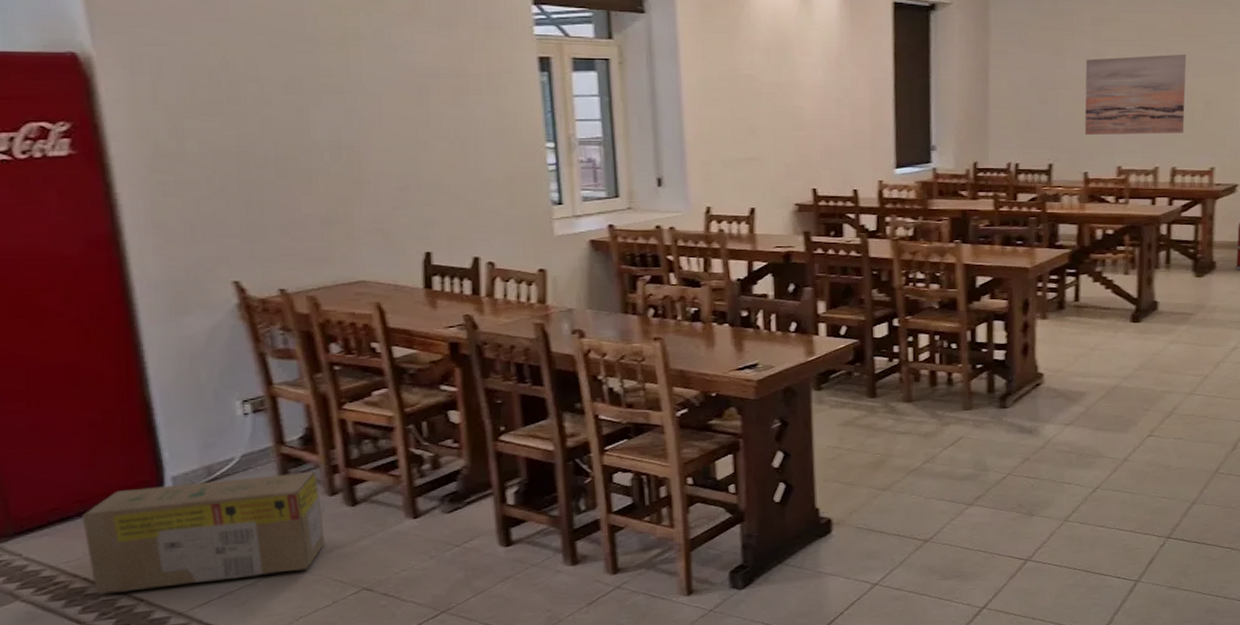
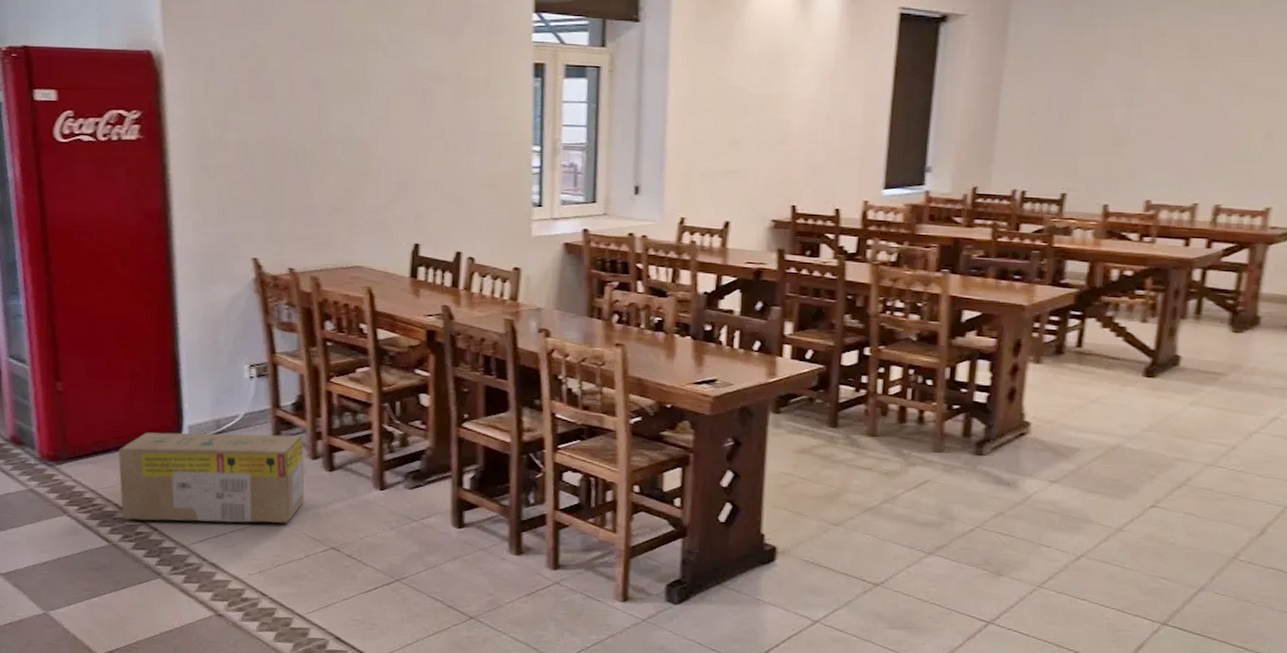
wall art: present [1084,54,1187,136] -> none [1110,75,1249,166]

